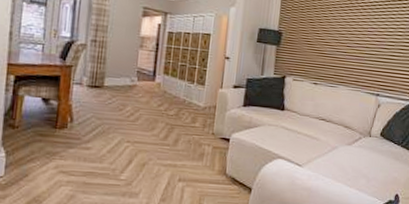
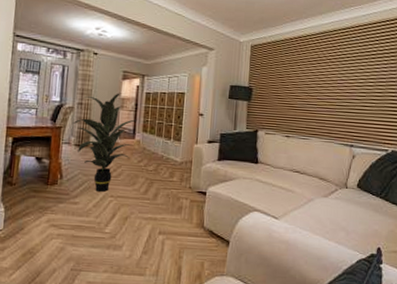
indoor plant: none [85,31,158,138] -> present [72,93,137,193]

